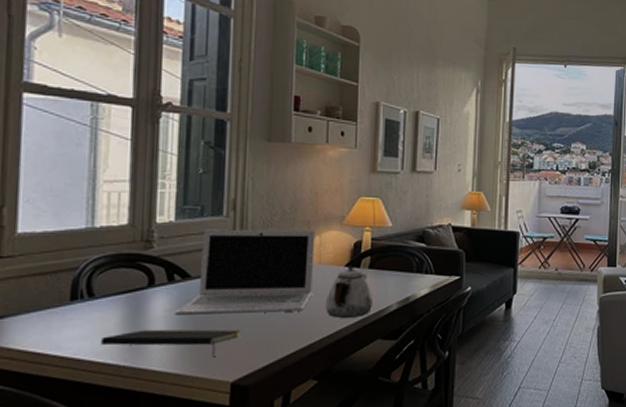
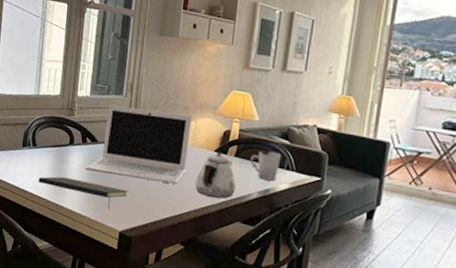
cup: none [386,257,419,288] -> present [250,150,282,181]

